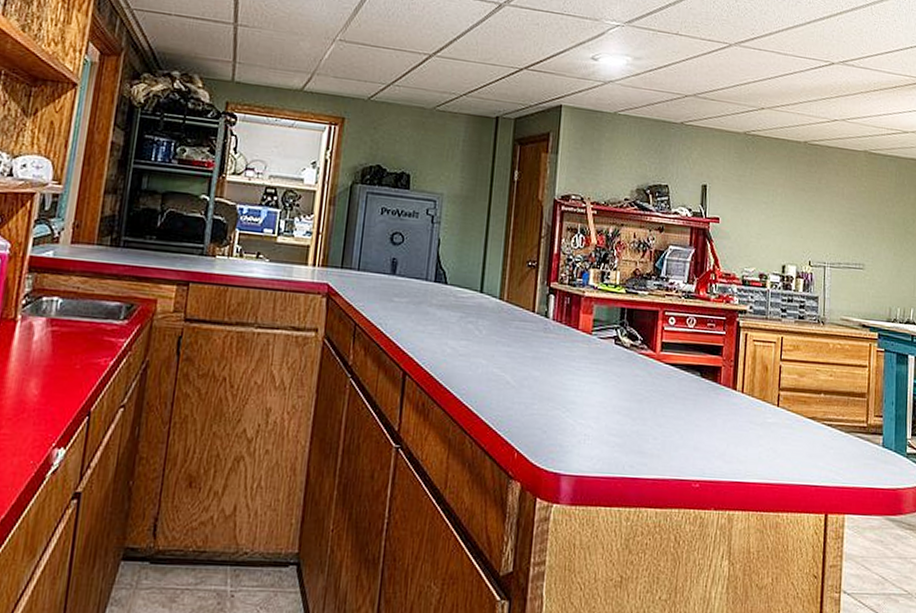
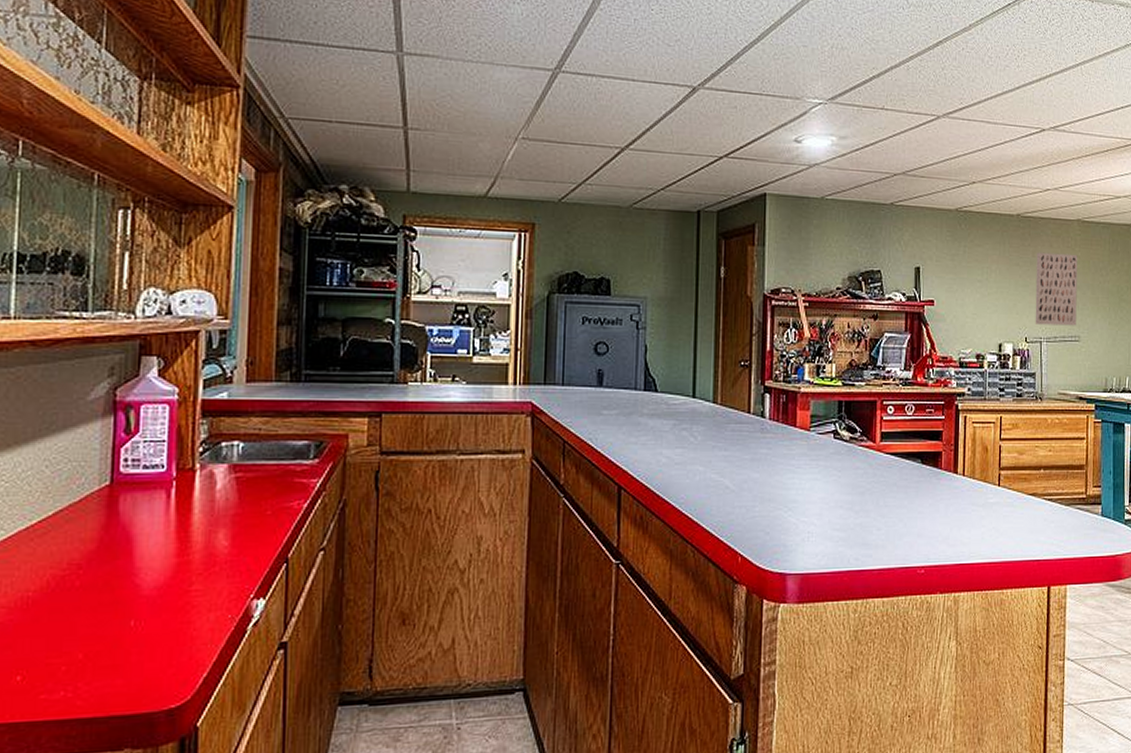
wall art: none [819,179,864,254] -> present [1035,252,1078,326]

